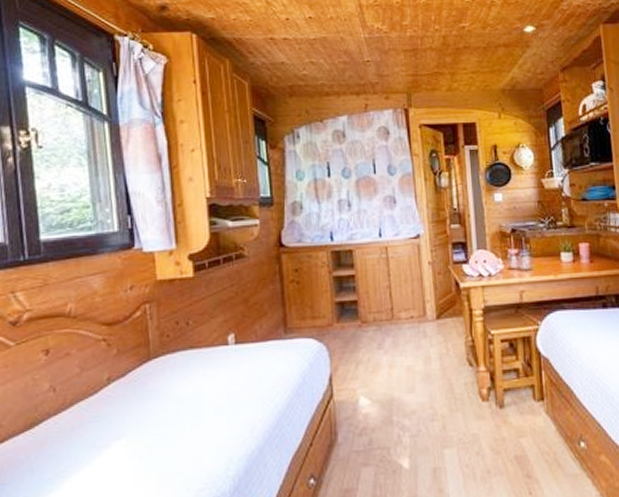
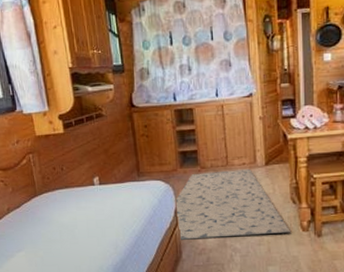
rug: none [329,324,468,416] -> present [174,169,290,240]

